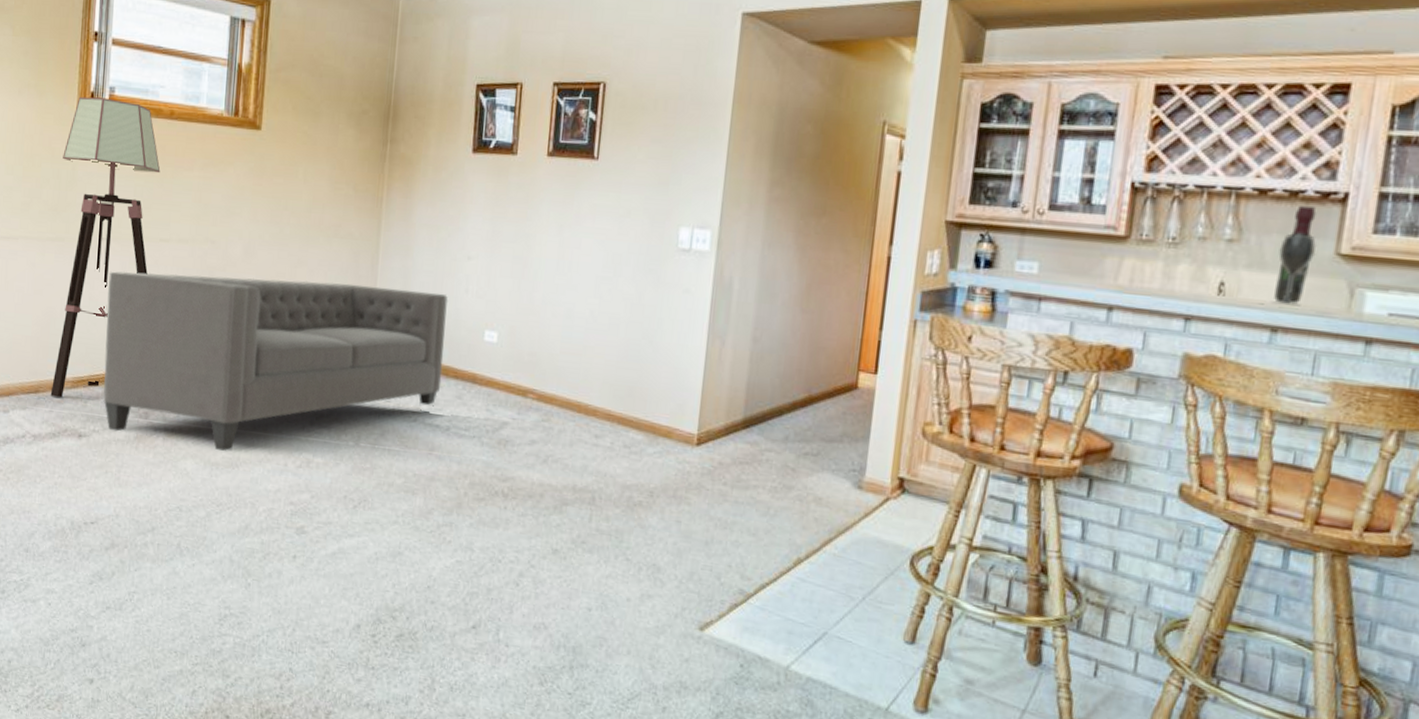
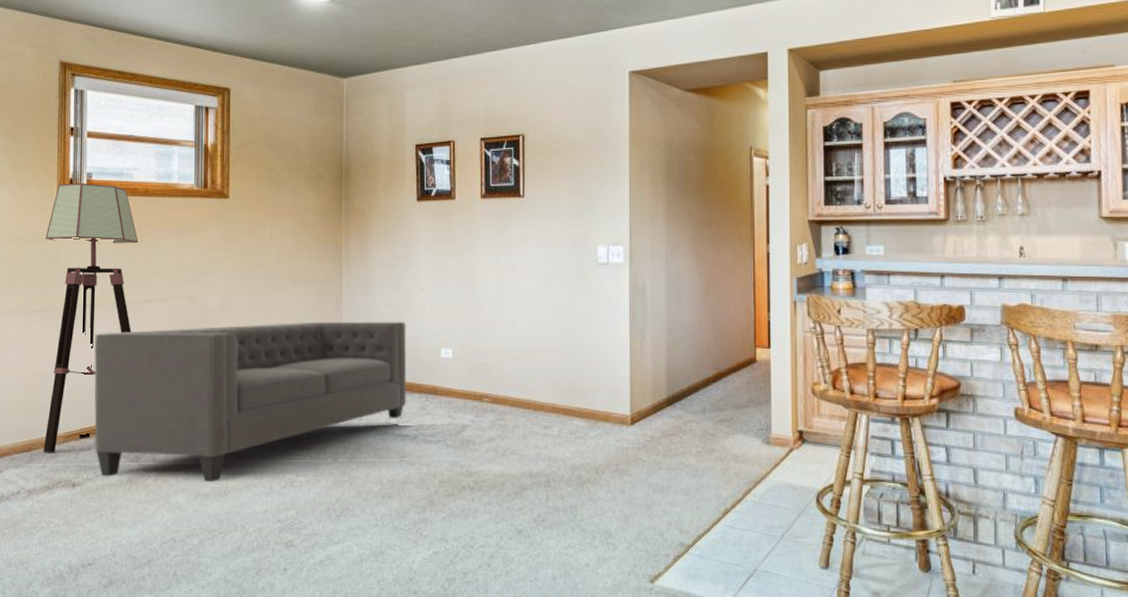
wine glass: present [1271,234,1317,307] -> none [1059,206,1085,260]
wine bottle: present [1274,205,1317,303] -> none [1060,183,1082,257]

